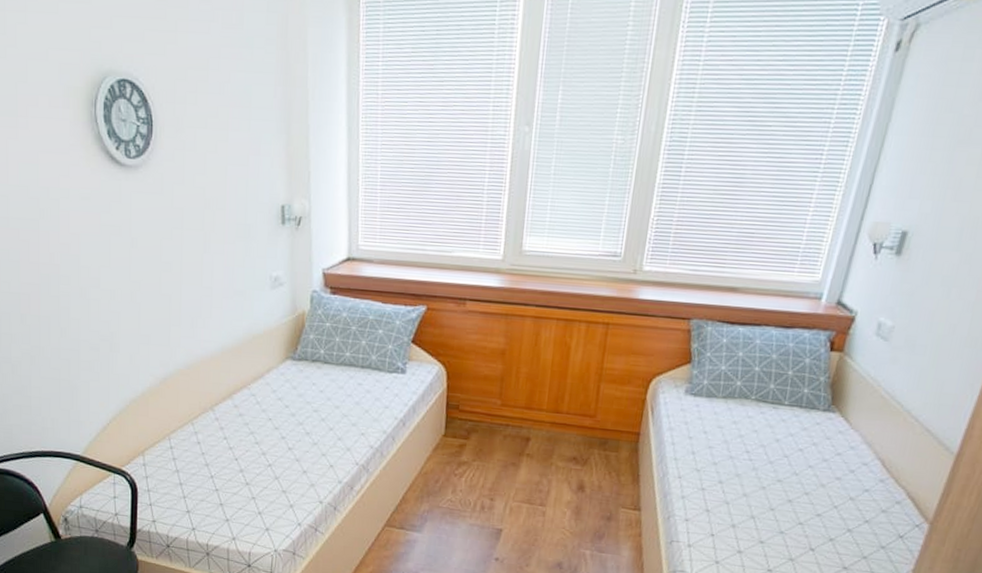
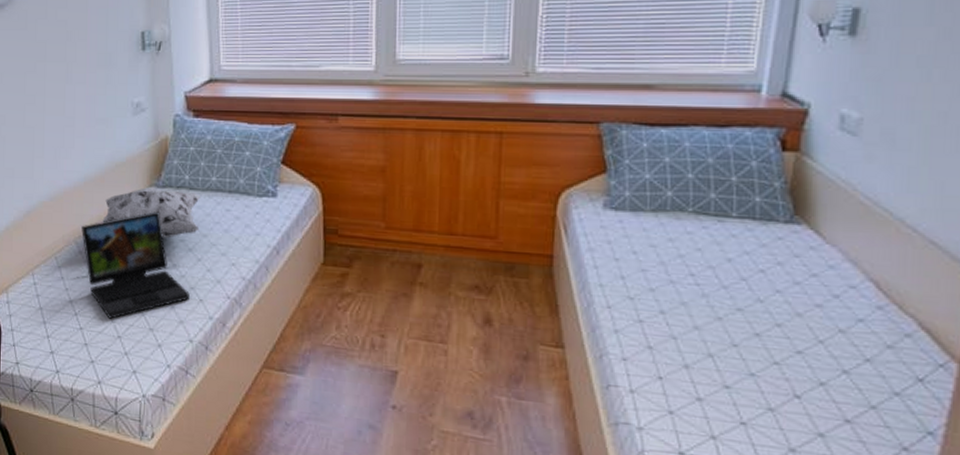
laptop: none [218,383,321,482] -> present [81,211,190,319]
decorative pillow: none [239,360,334,409] -> present [102,187,200,238]

